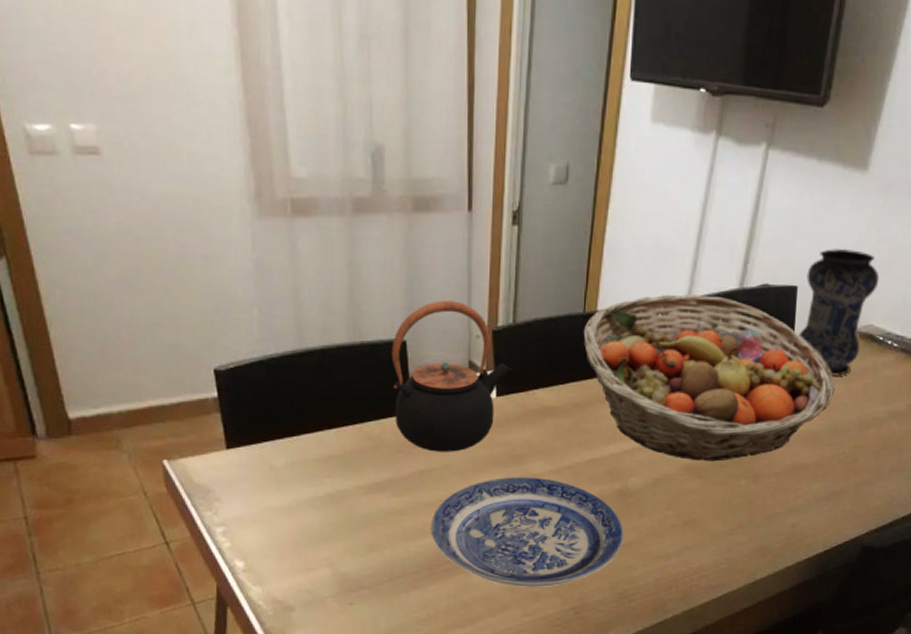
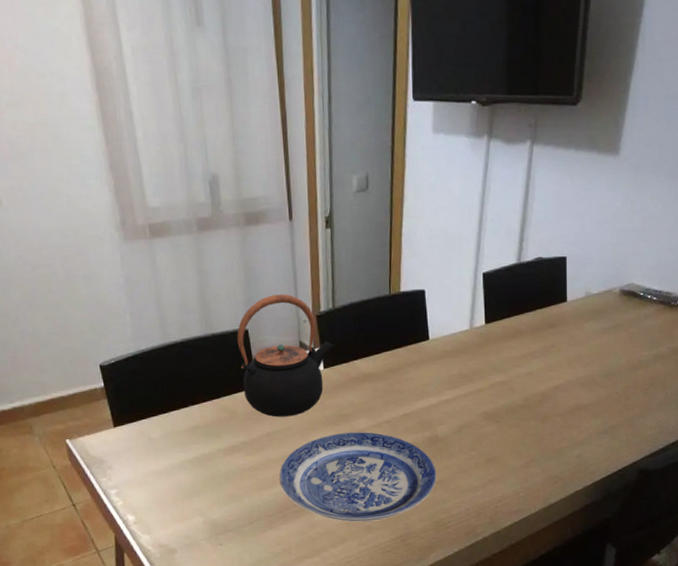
fruit basket: present [583,294,835,462] -> none [390,271,605,409]
vase: present [798,248,880,376] -> none [570,221,636,329]

